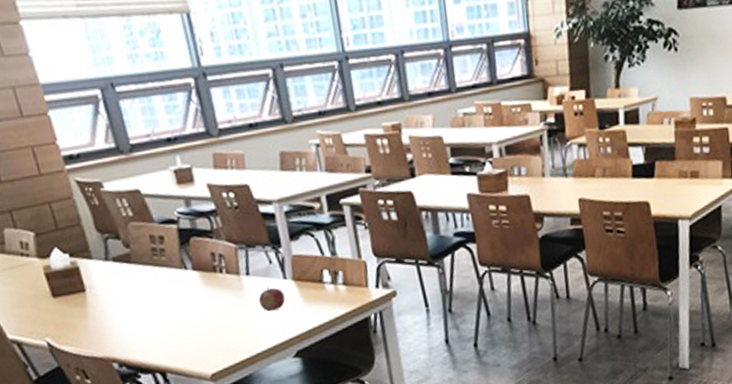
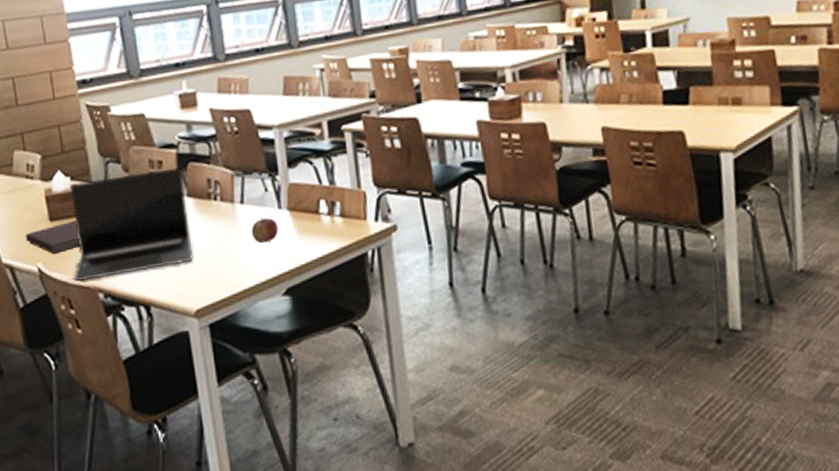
notebook: none [28,295,88,328] -> present [25,220,80,254]
laptop: none [70,242,204,353] -> present [70,167,193,281]

